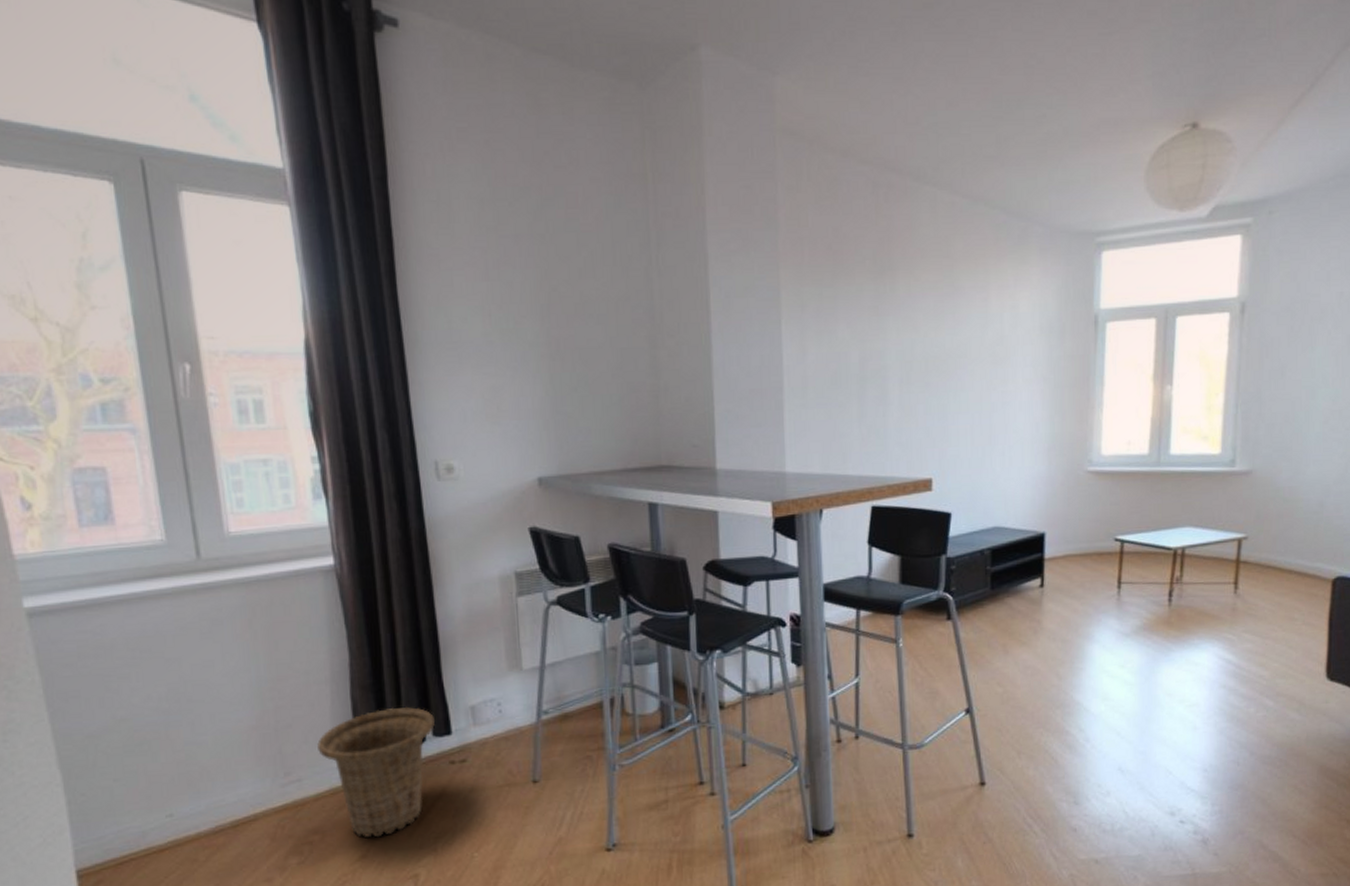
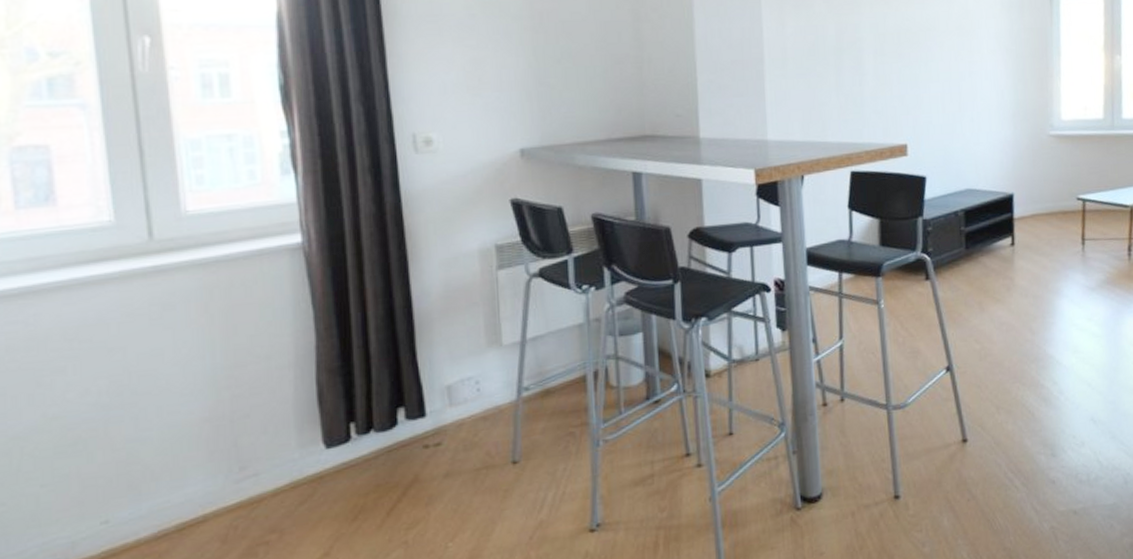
basket: present [317,706,435,837] -> none [278,389,408,533]

